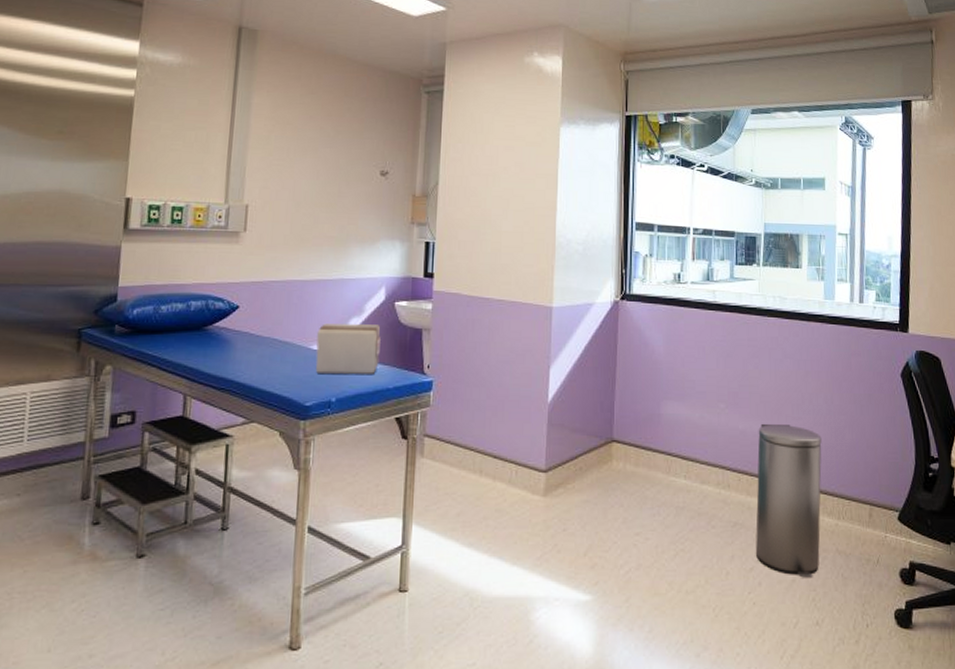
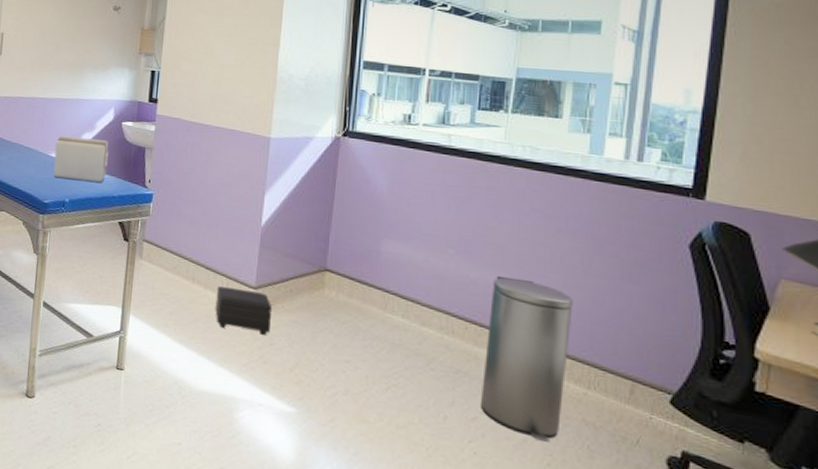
footstool: none [505,474,564,521] -> present [215,286,273,335]

